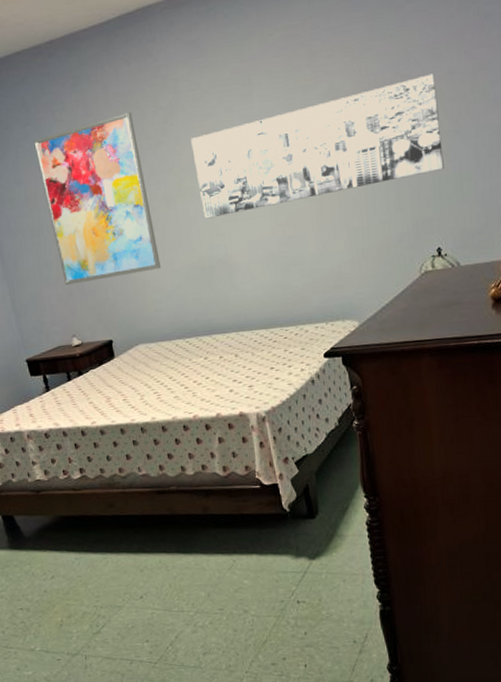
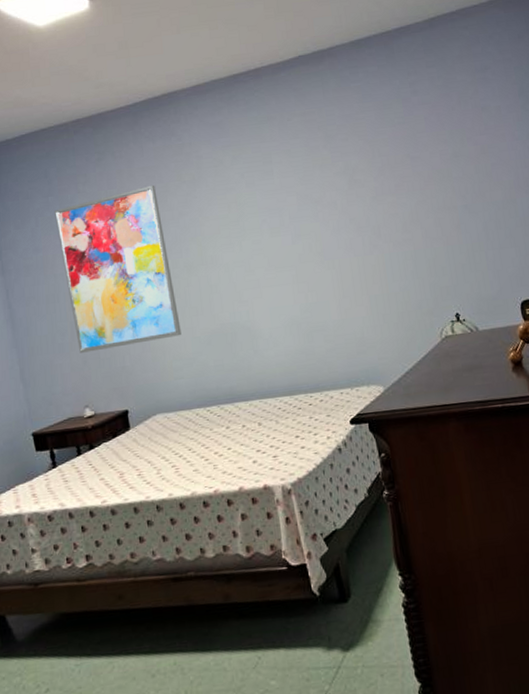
wall art: present [191,73,444,219] -> none [213,156,456,286]

